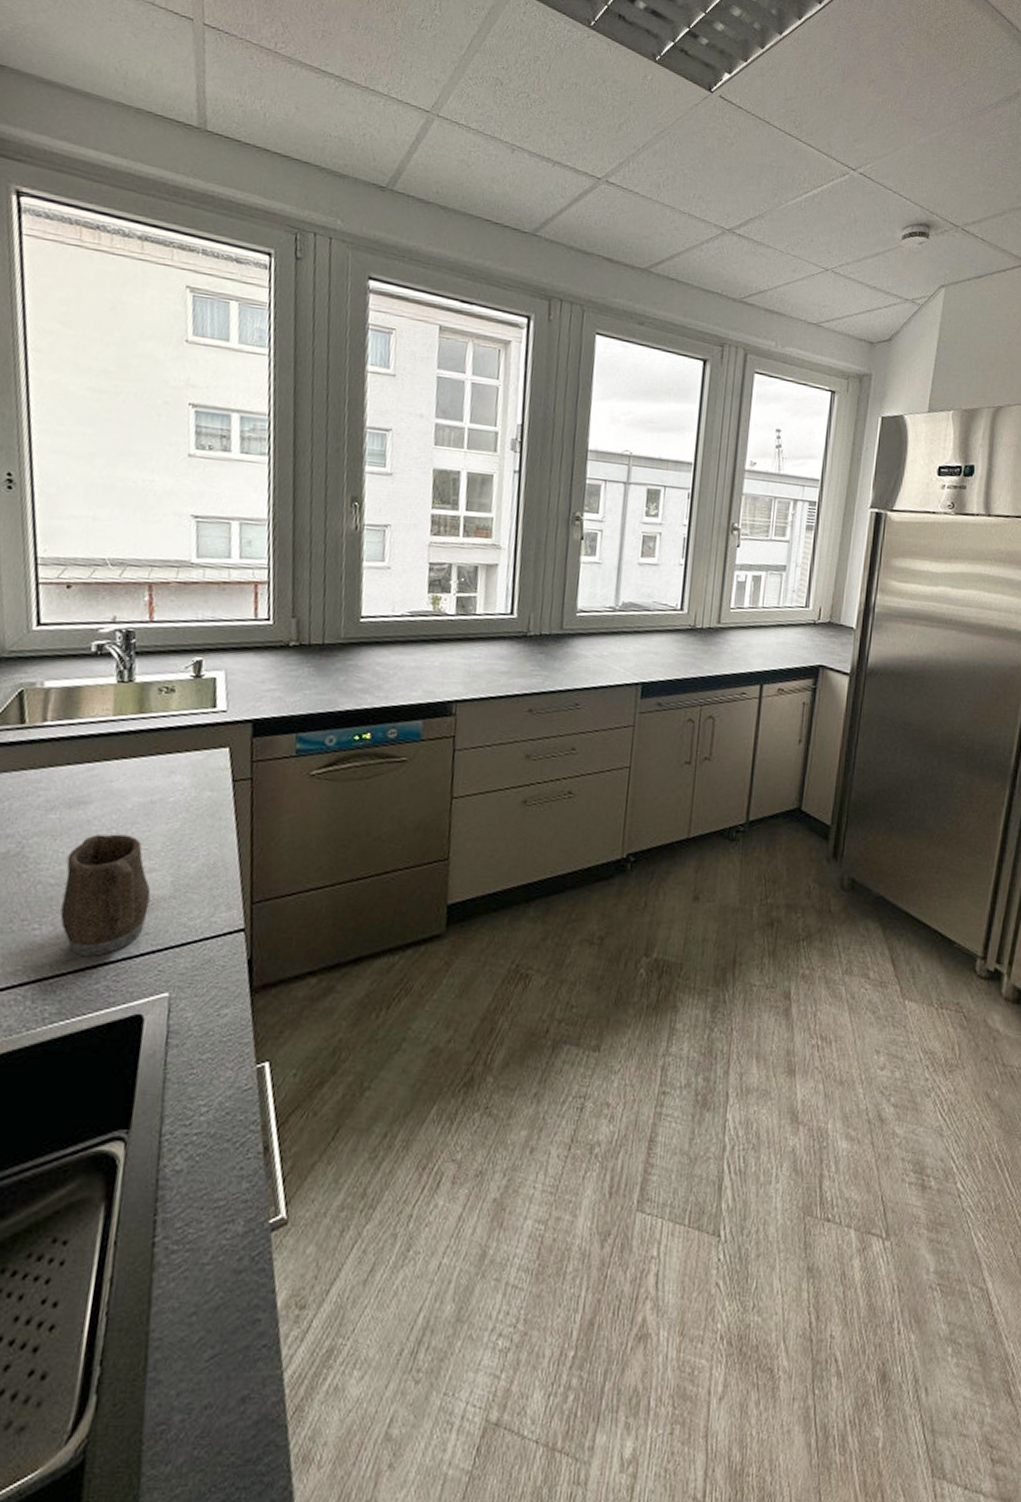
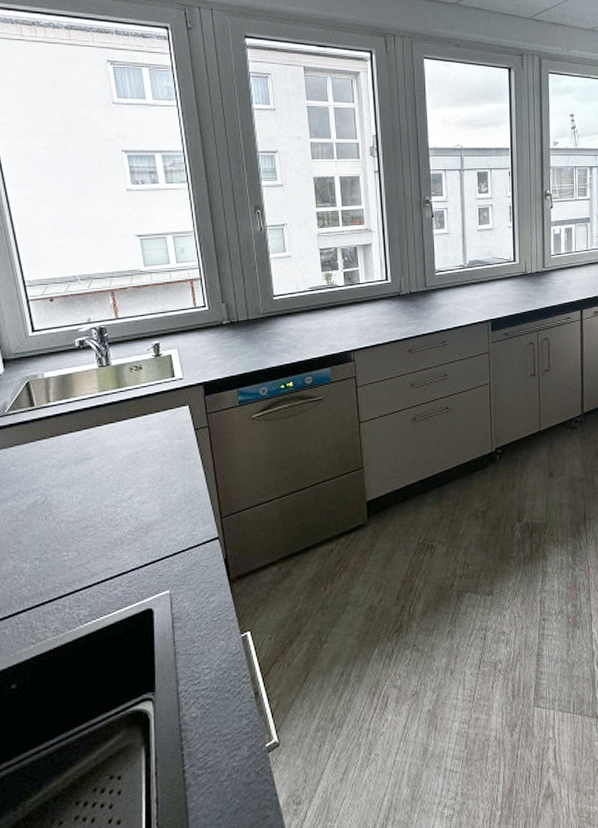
mug: present [60,834,151,956] -> none [80,479,145,571]

